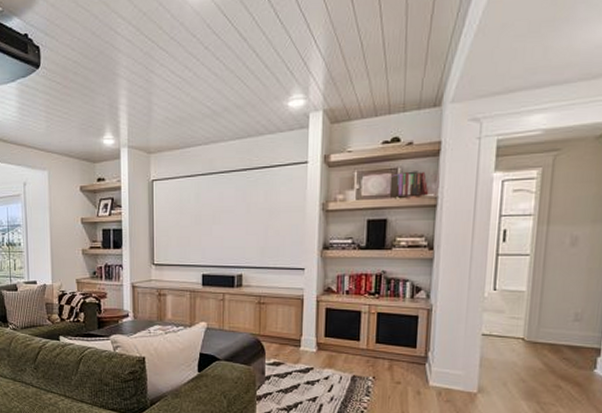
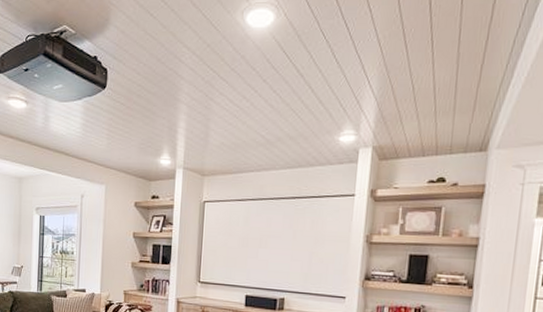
books: present [389,171,428,198] -> none [432,211,470,237]

